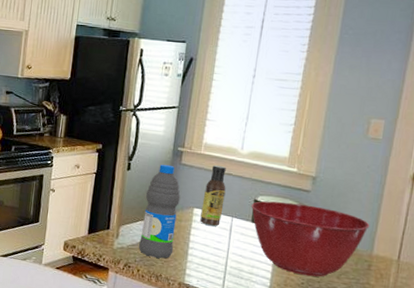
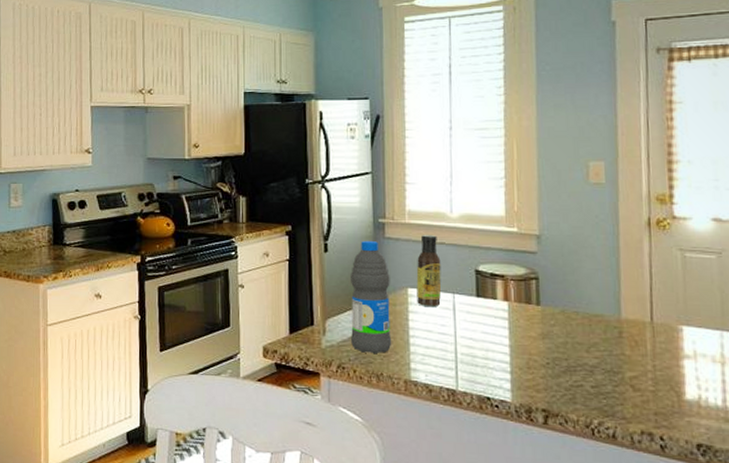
mixing bowl: present [251,201,370,277] -> none [472,268,612,354]

